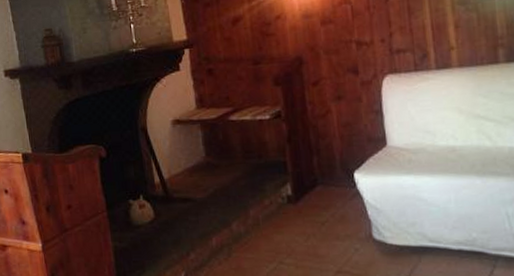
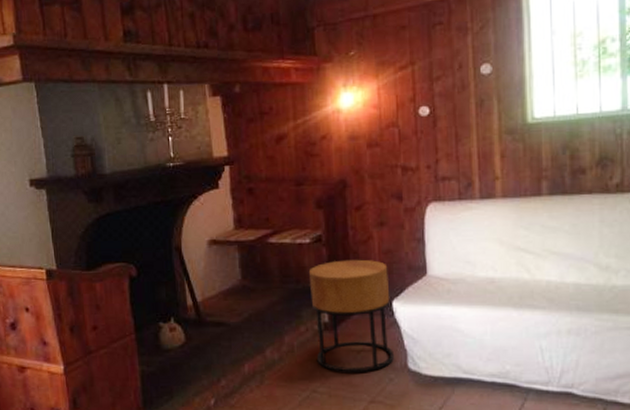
side table: none [270,132,358,244] -> present [308,259,394,373]

